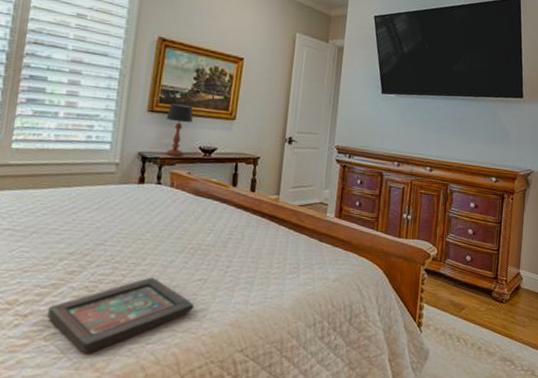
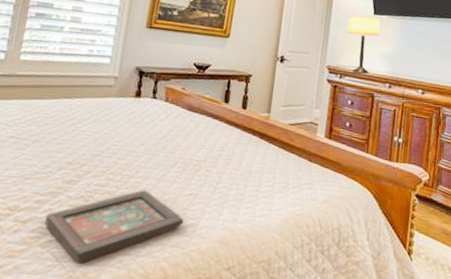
table lamp: present [166,103,193,157] -> none [162,20,189,73]
table lamp: none [355,95,388,153] -> present [347,15,381,74]

